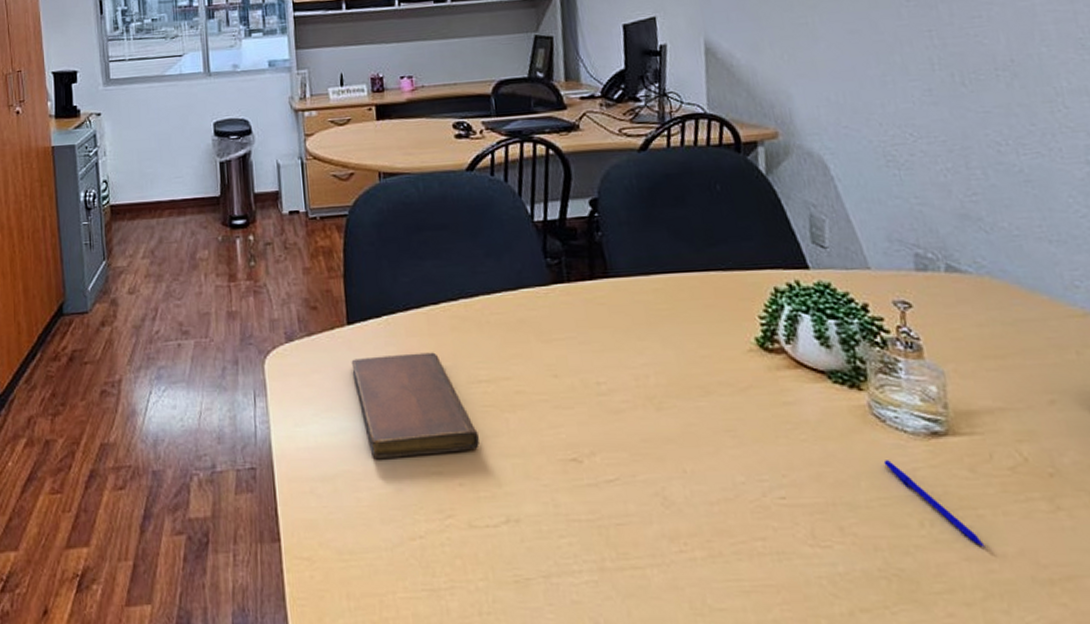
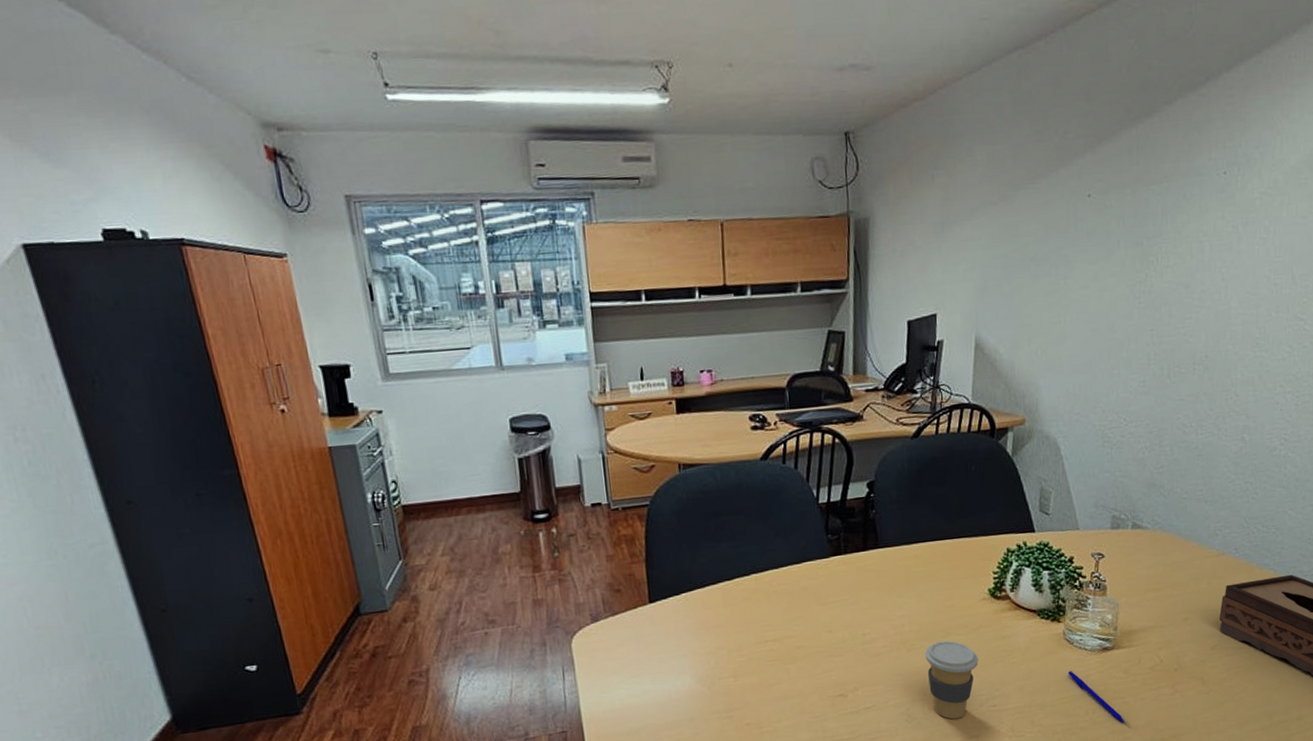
notebook: present [351,352,479,460] -> none [653,621,764,713]
coffee cup: none [678,401,753,510] -> present [924,640,978,720]

